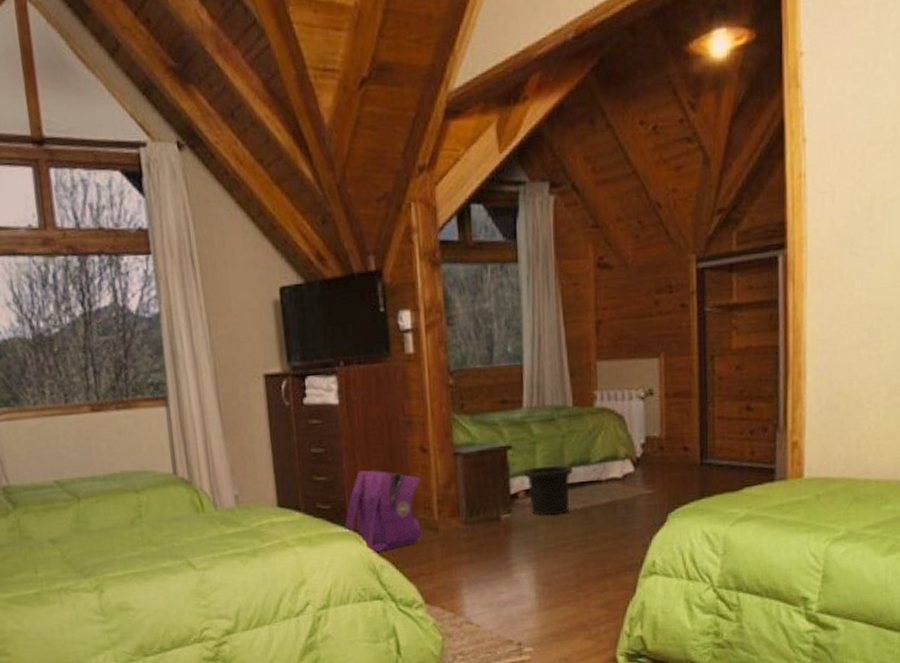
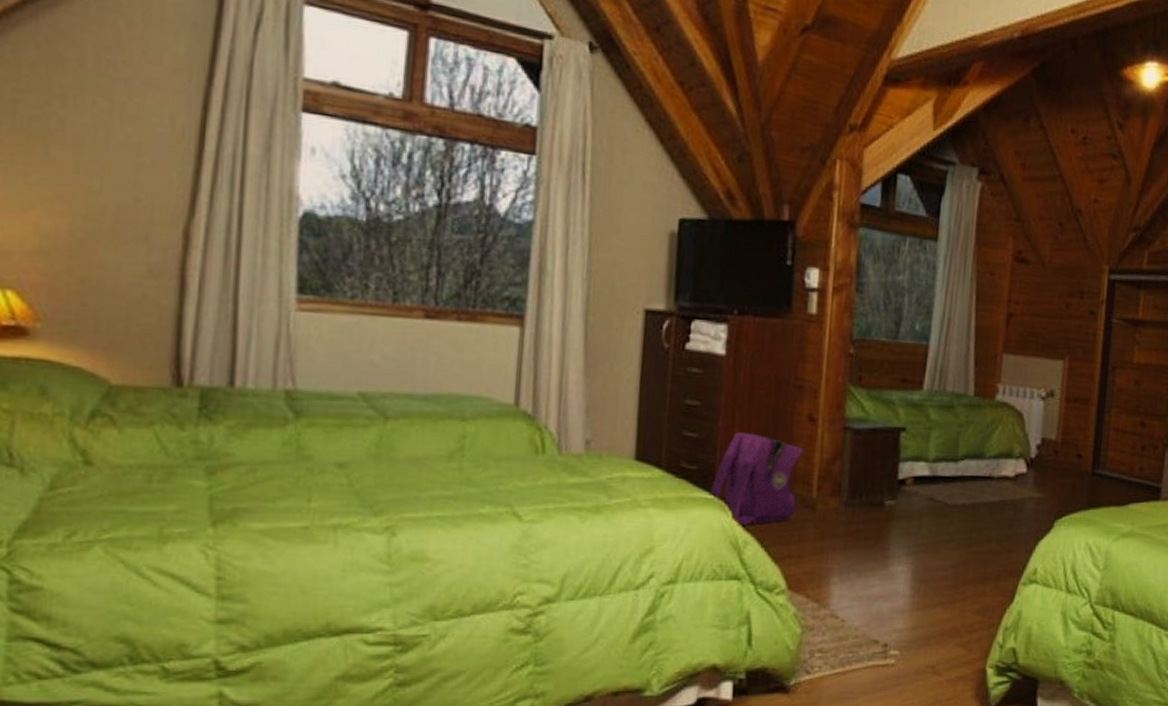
trash can: present [523,465,573,516] -> none [914,454,966,508]

